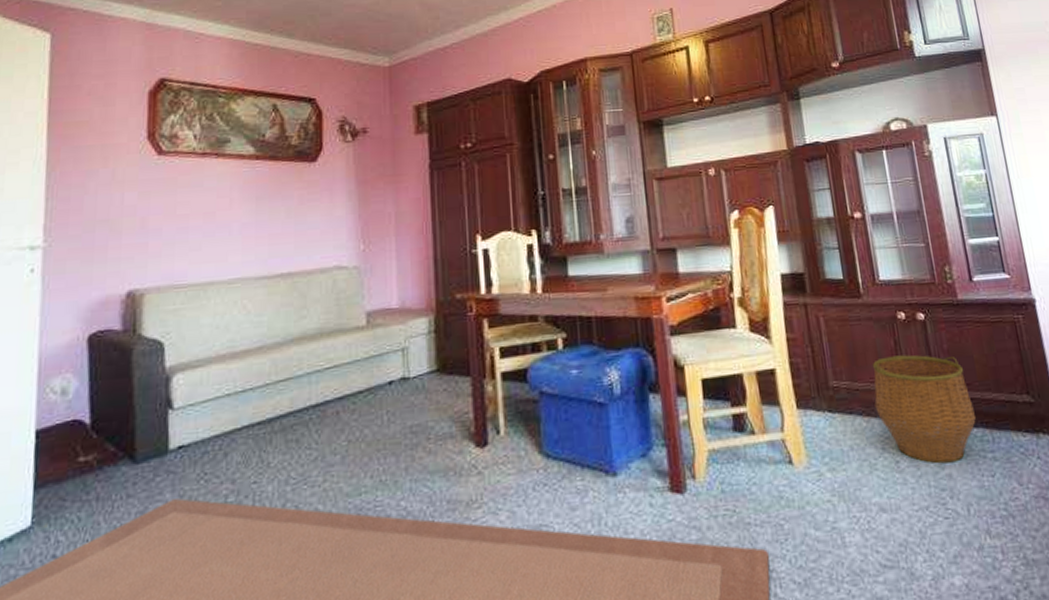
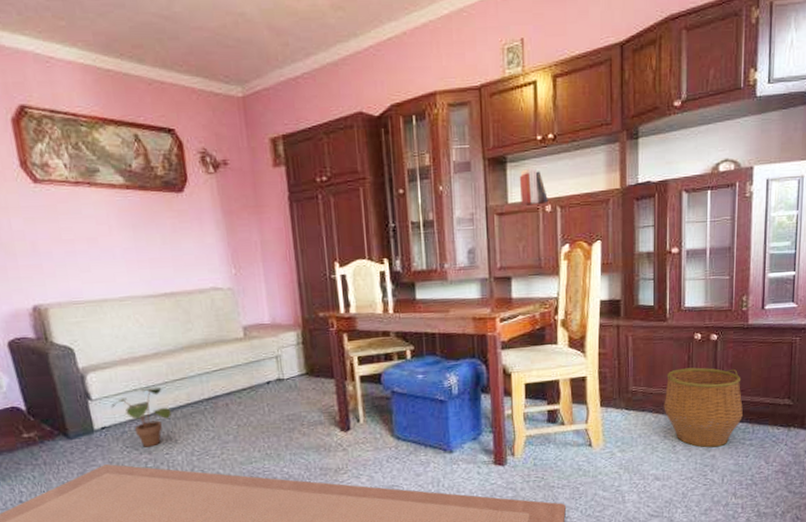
potted plant: none [195,391,268,474] -> present [111,387,172,447]
books: none [677,129,711,170] -> present [519,167,548,206]

